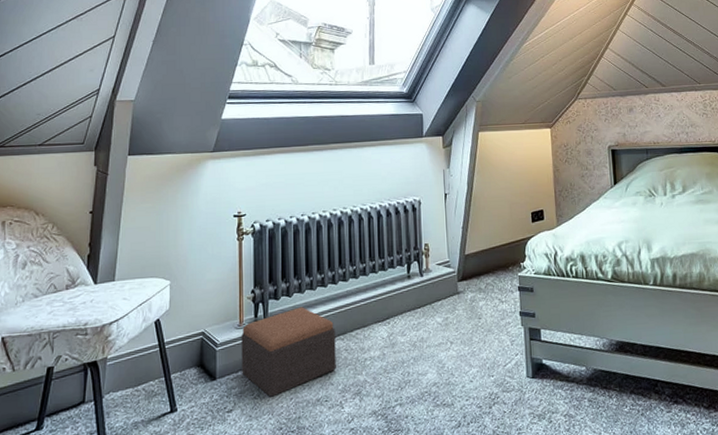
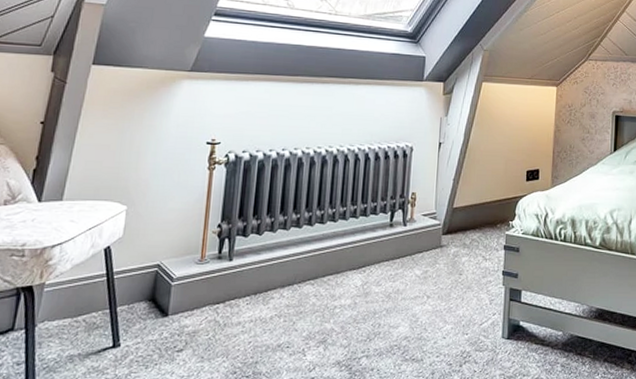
footstool: present [241,307,336,397] -> none [197,246,306,339]

